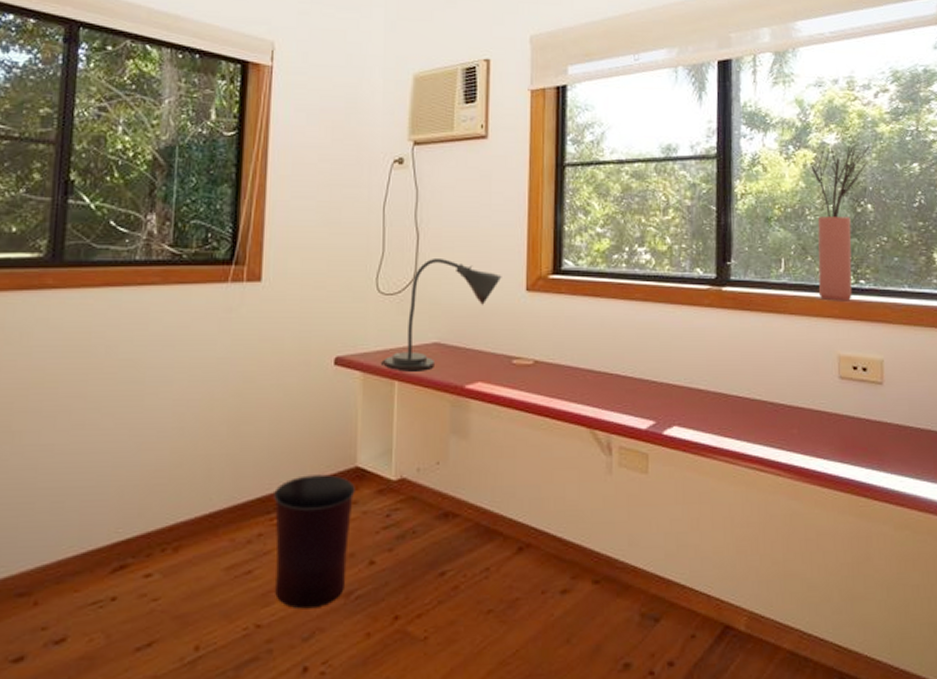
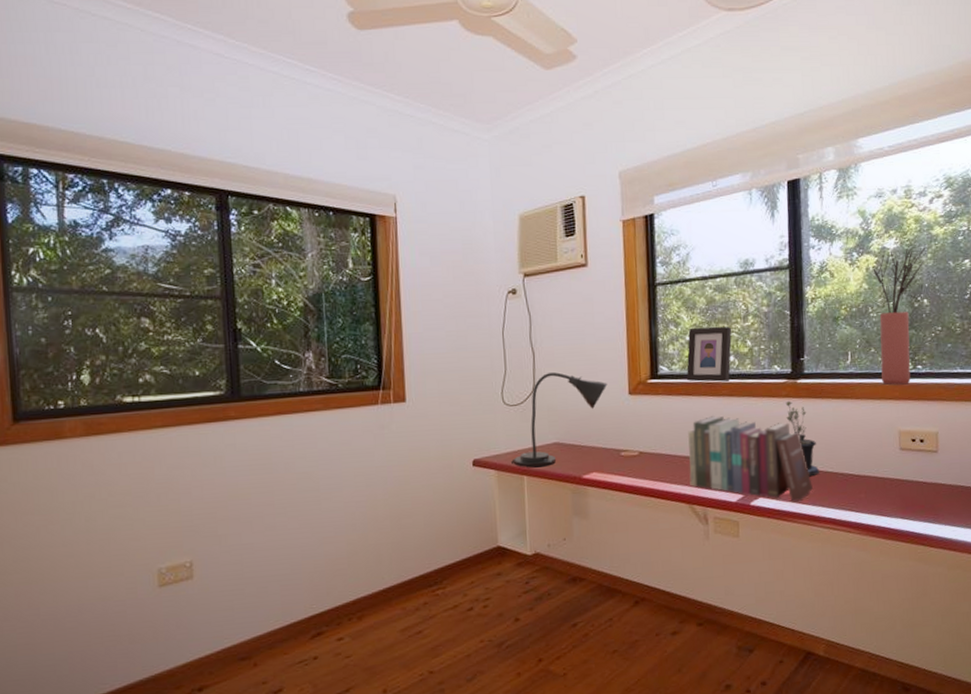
waste bin: present [274,474,355,609] -> none [433,553,499,658]
books: none [592,323,737,432] -> present [687,416,813,500]
picture frame: none [594,219,650,283] -> present [686,327,732,382]
potted plant: none [708,310,746,404] -> present [785,400,820,477]

